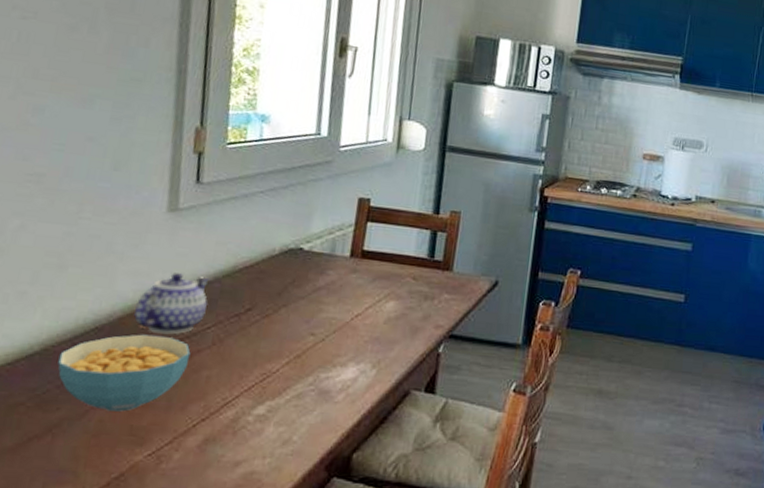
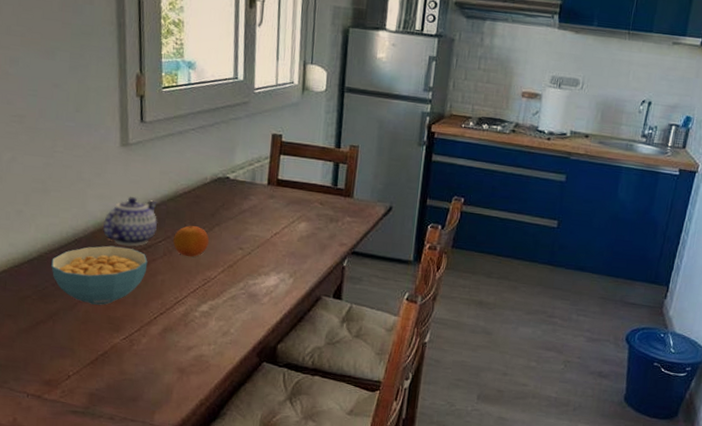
fruit: none [225,307,274,347] -> present [172,225,210,258]

